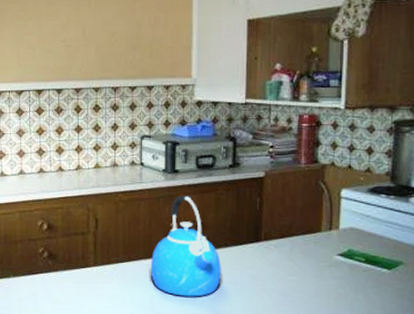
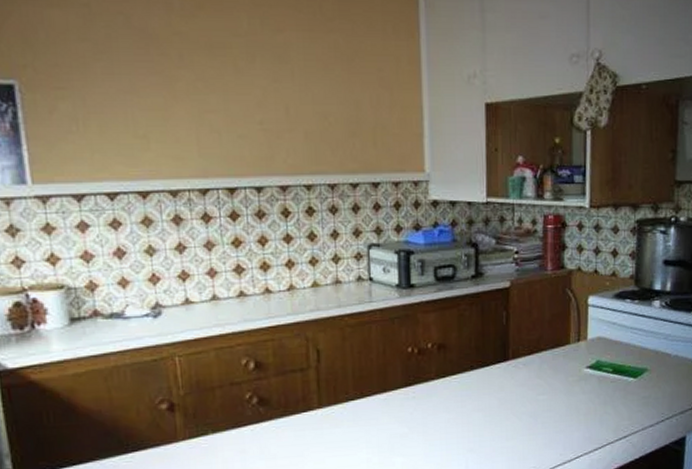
kettle: present [151,195,221,297] -> none [388,313,468,432]

